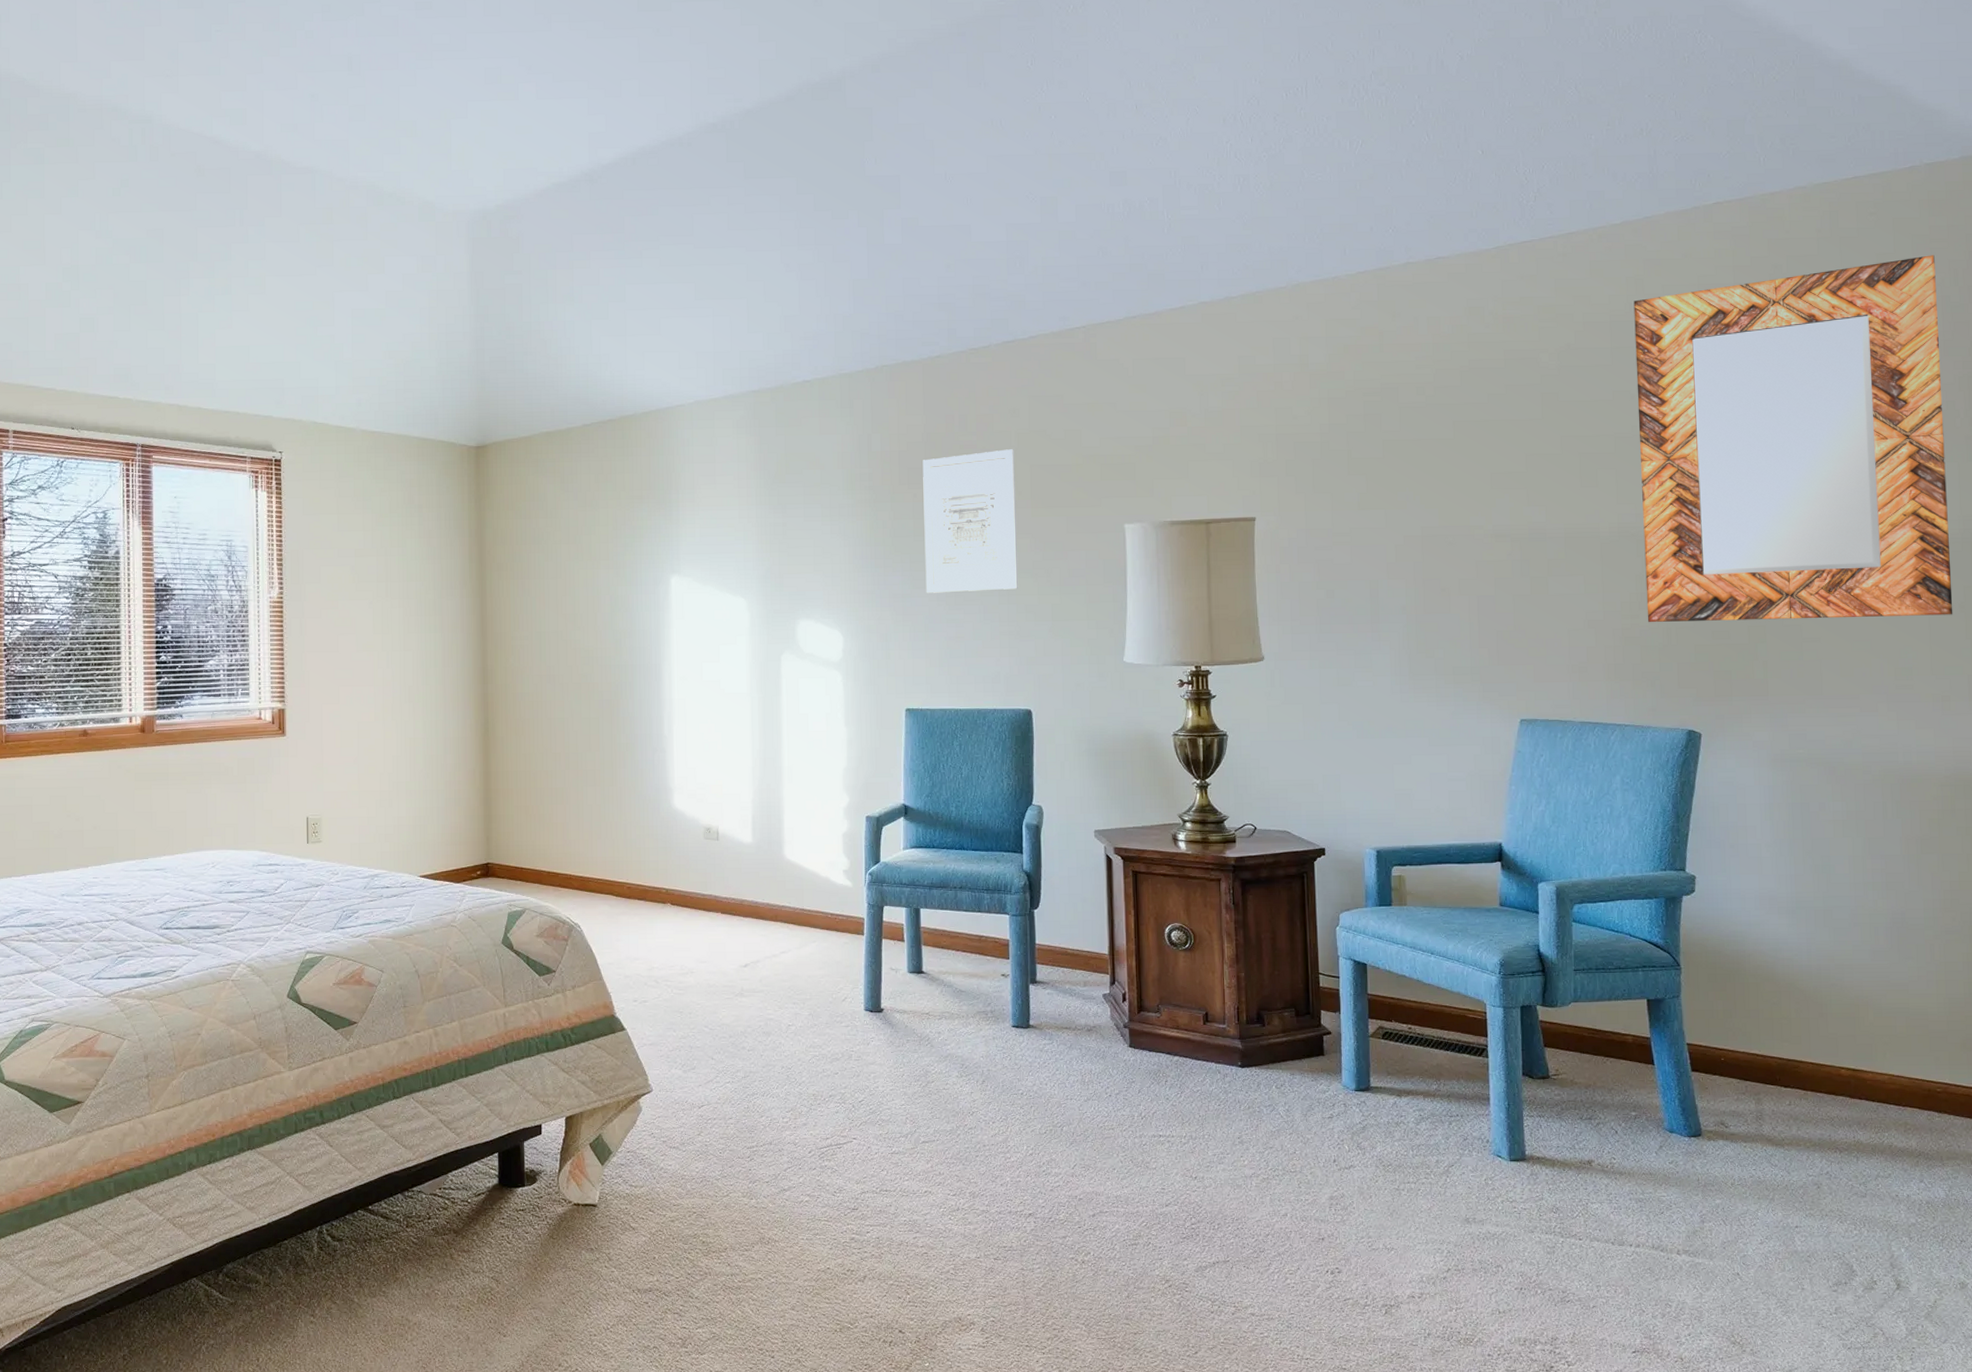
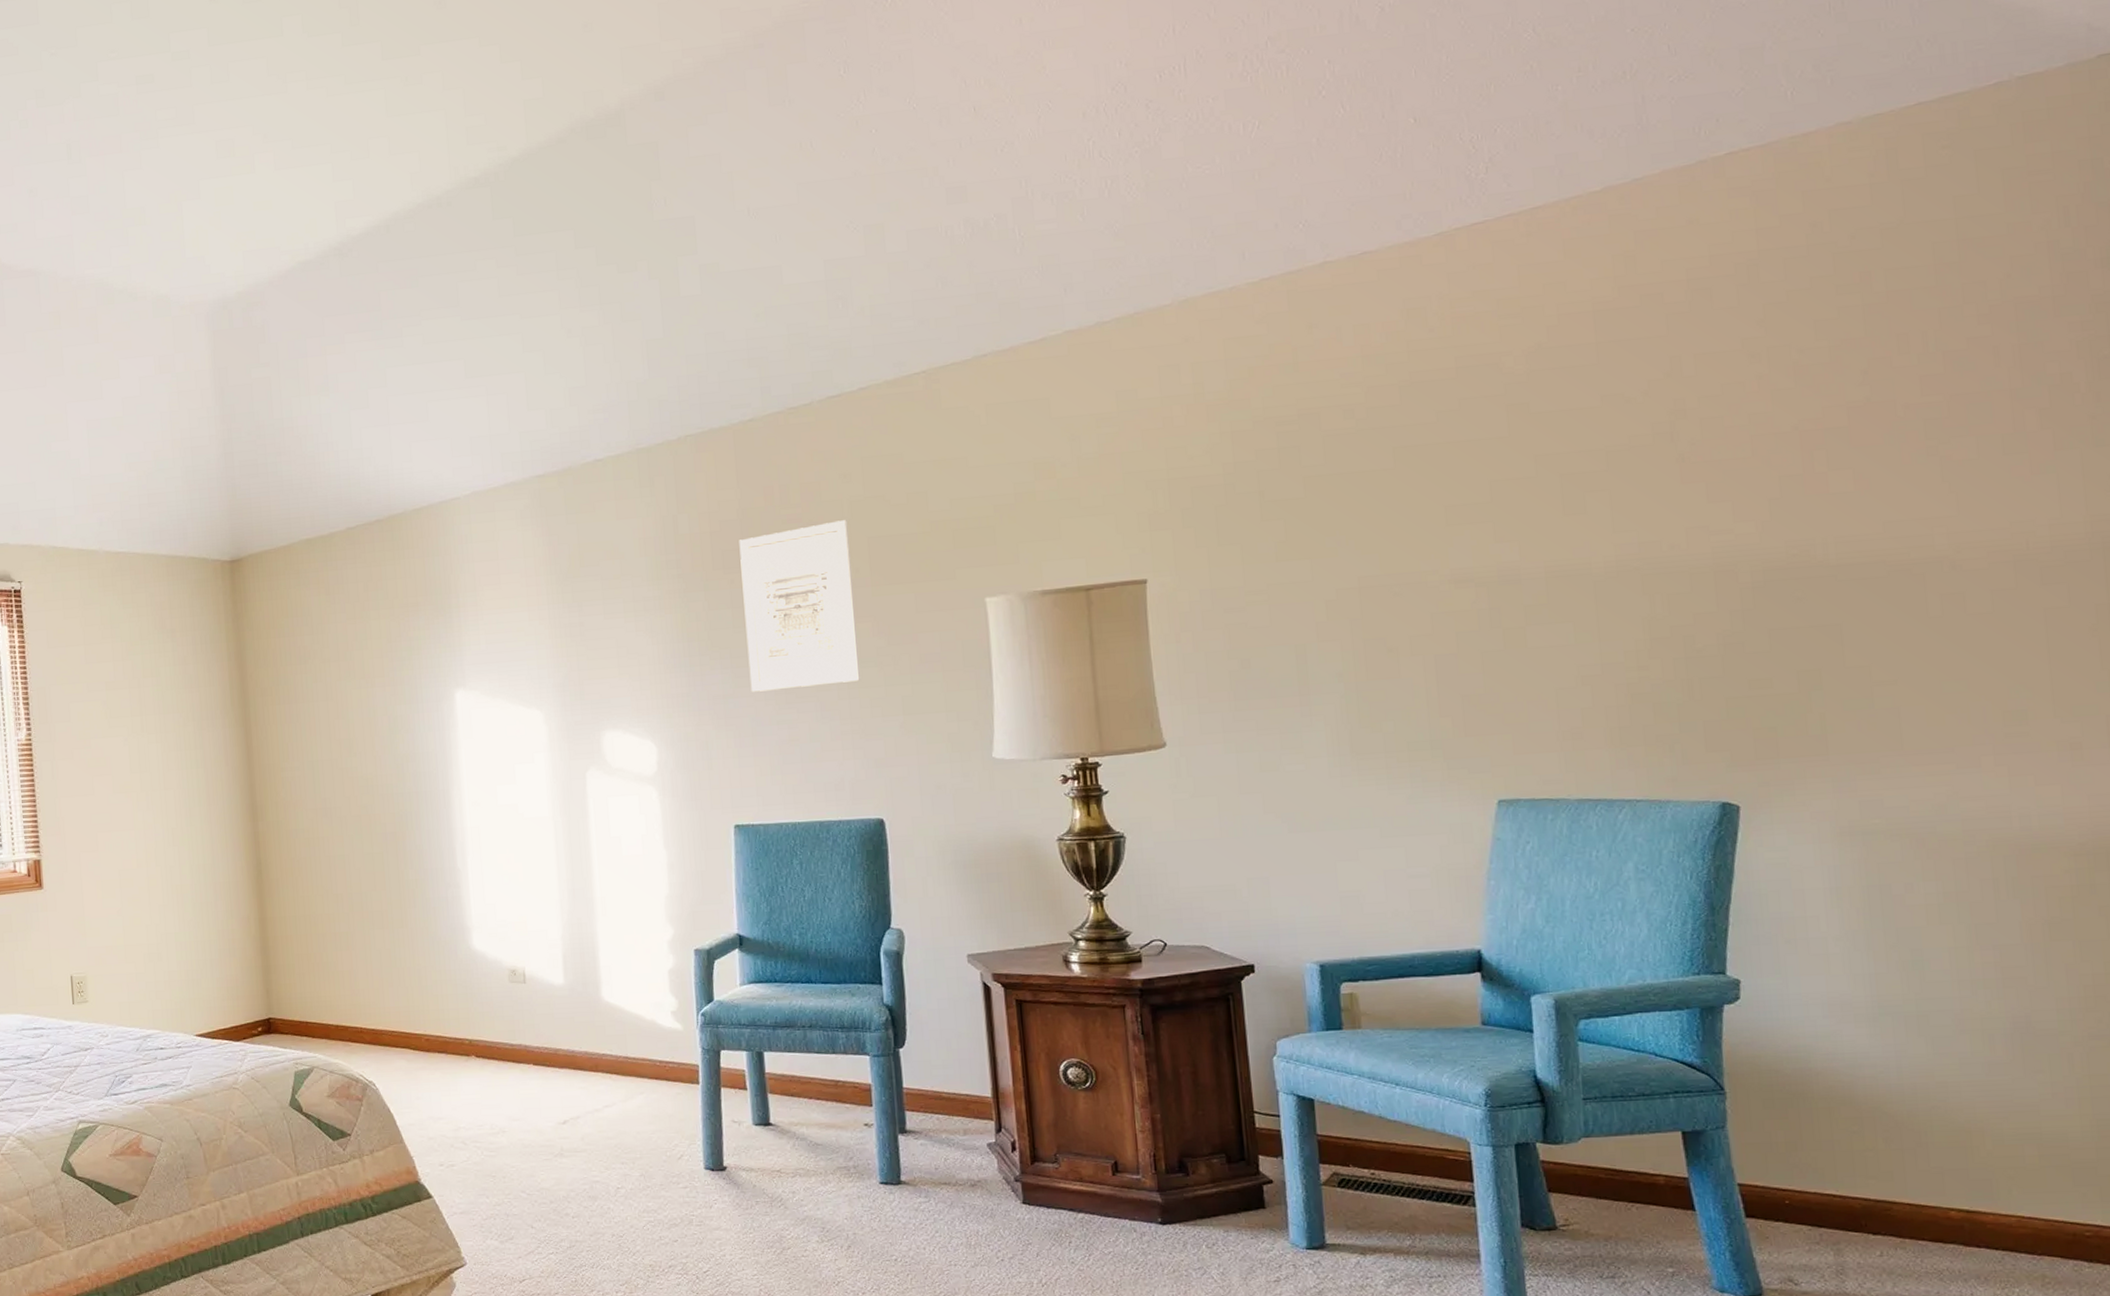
home mirror: present [1633,255,1953,622] -> none [1623,191,2082,674]

